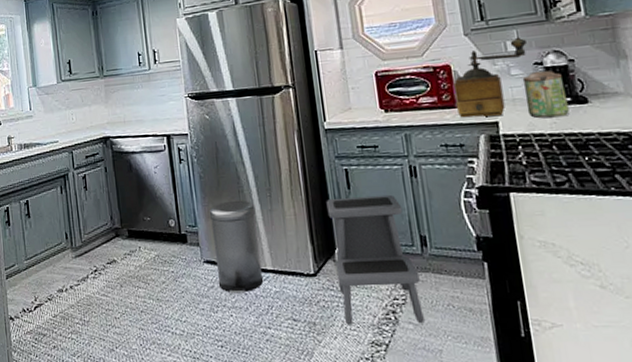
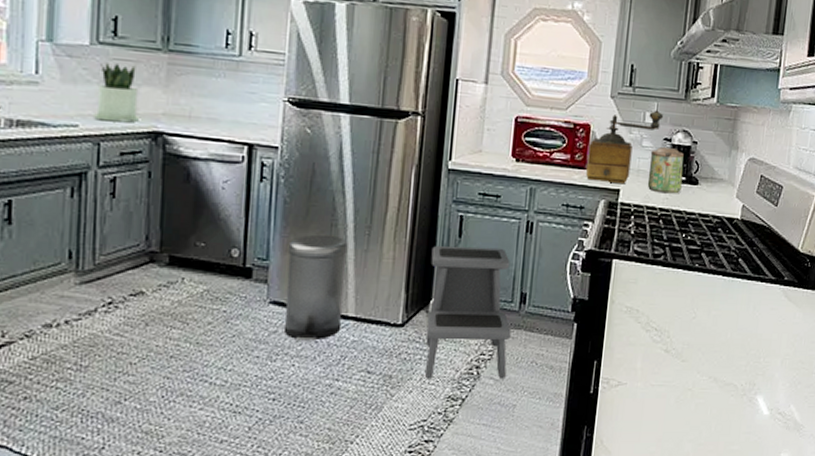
planter: none [65,92,94,136] -> present [92,63,141,123]

